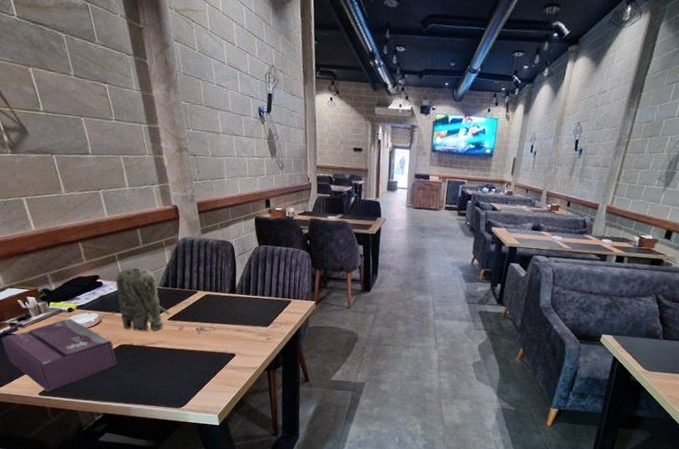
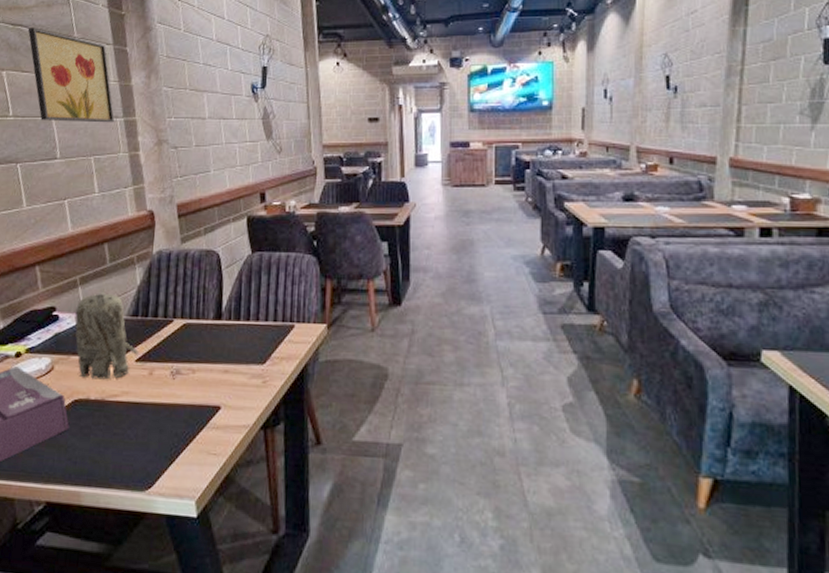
wall art: none [49,28,139,128] -> present [28,27,115,123]

